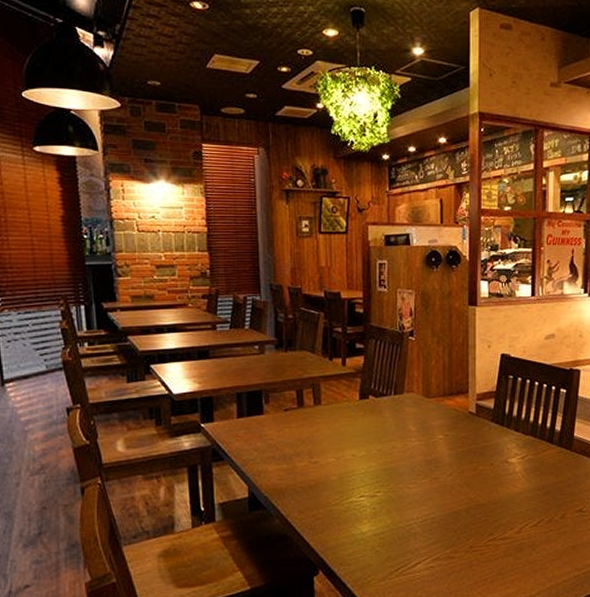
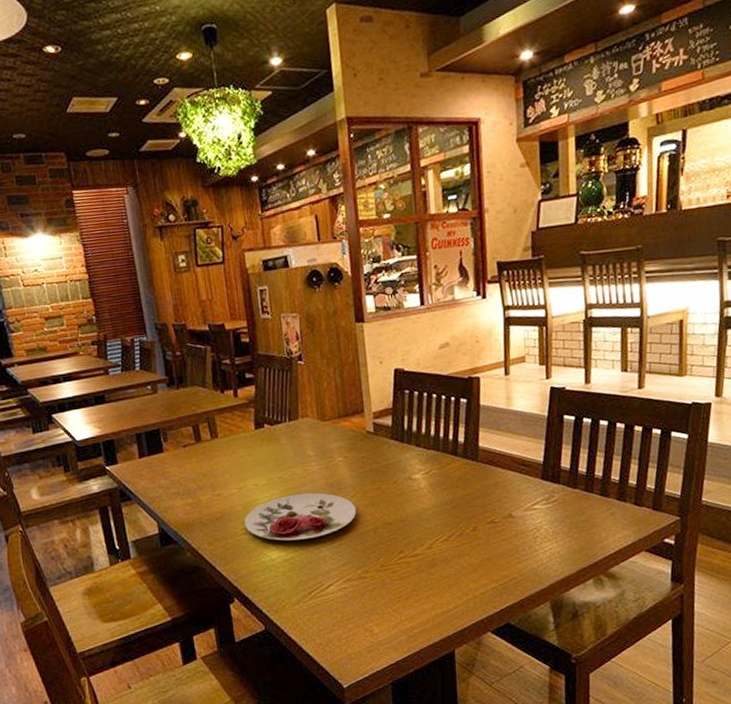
plate: none [338,468,452,515] -> present [244,493,357,541]

